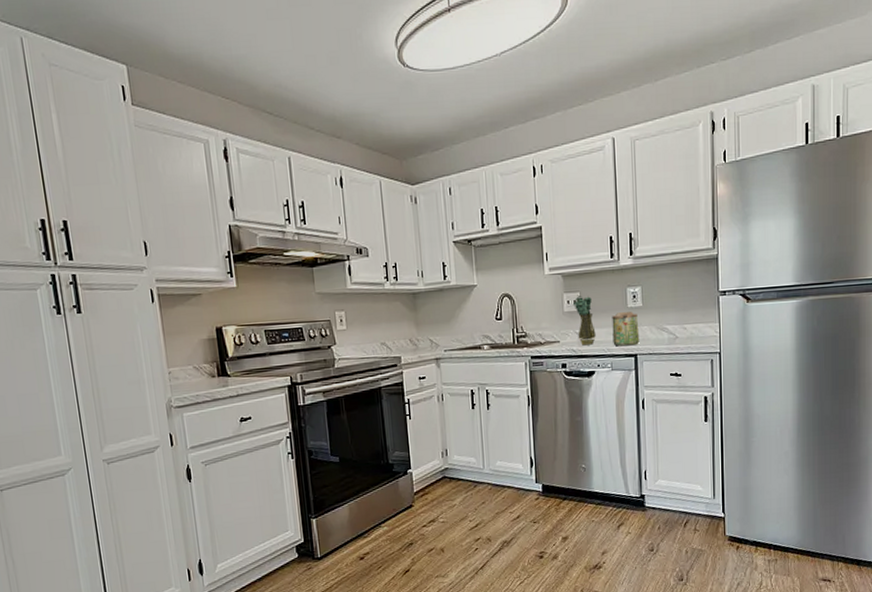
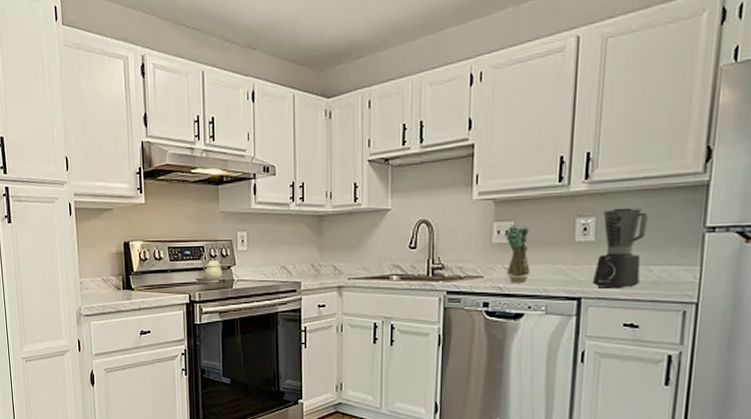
kettle: none [294,331,323,365] -> present [194,250,222,284]
canister: present [612,312,640,347] -> none [551,247,588,287]
blender: none [643,277,679,346] -> present [592,207,648,290]

